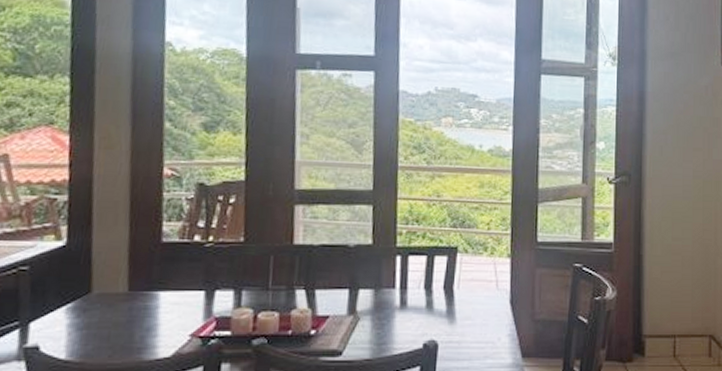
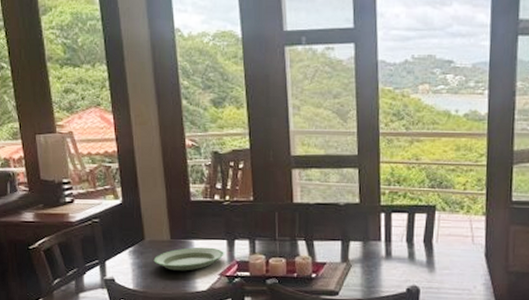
plate: none [100,300,200,333] -> present [153,247,224,271]

